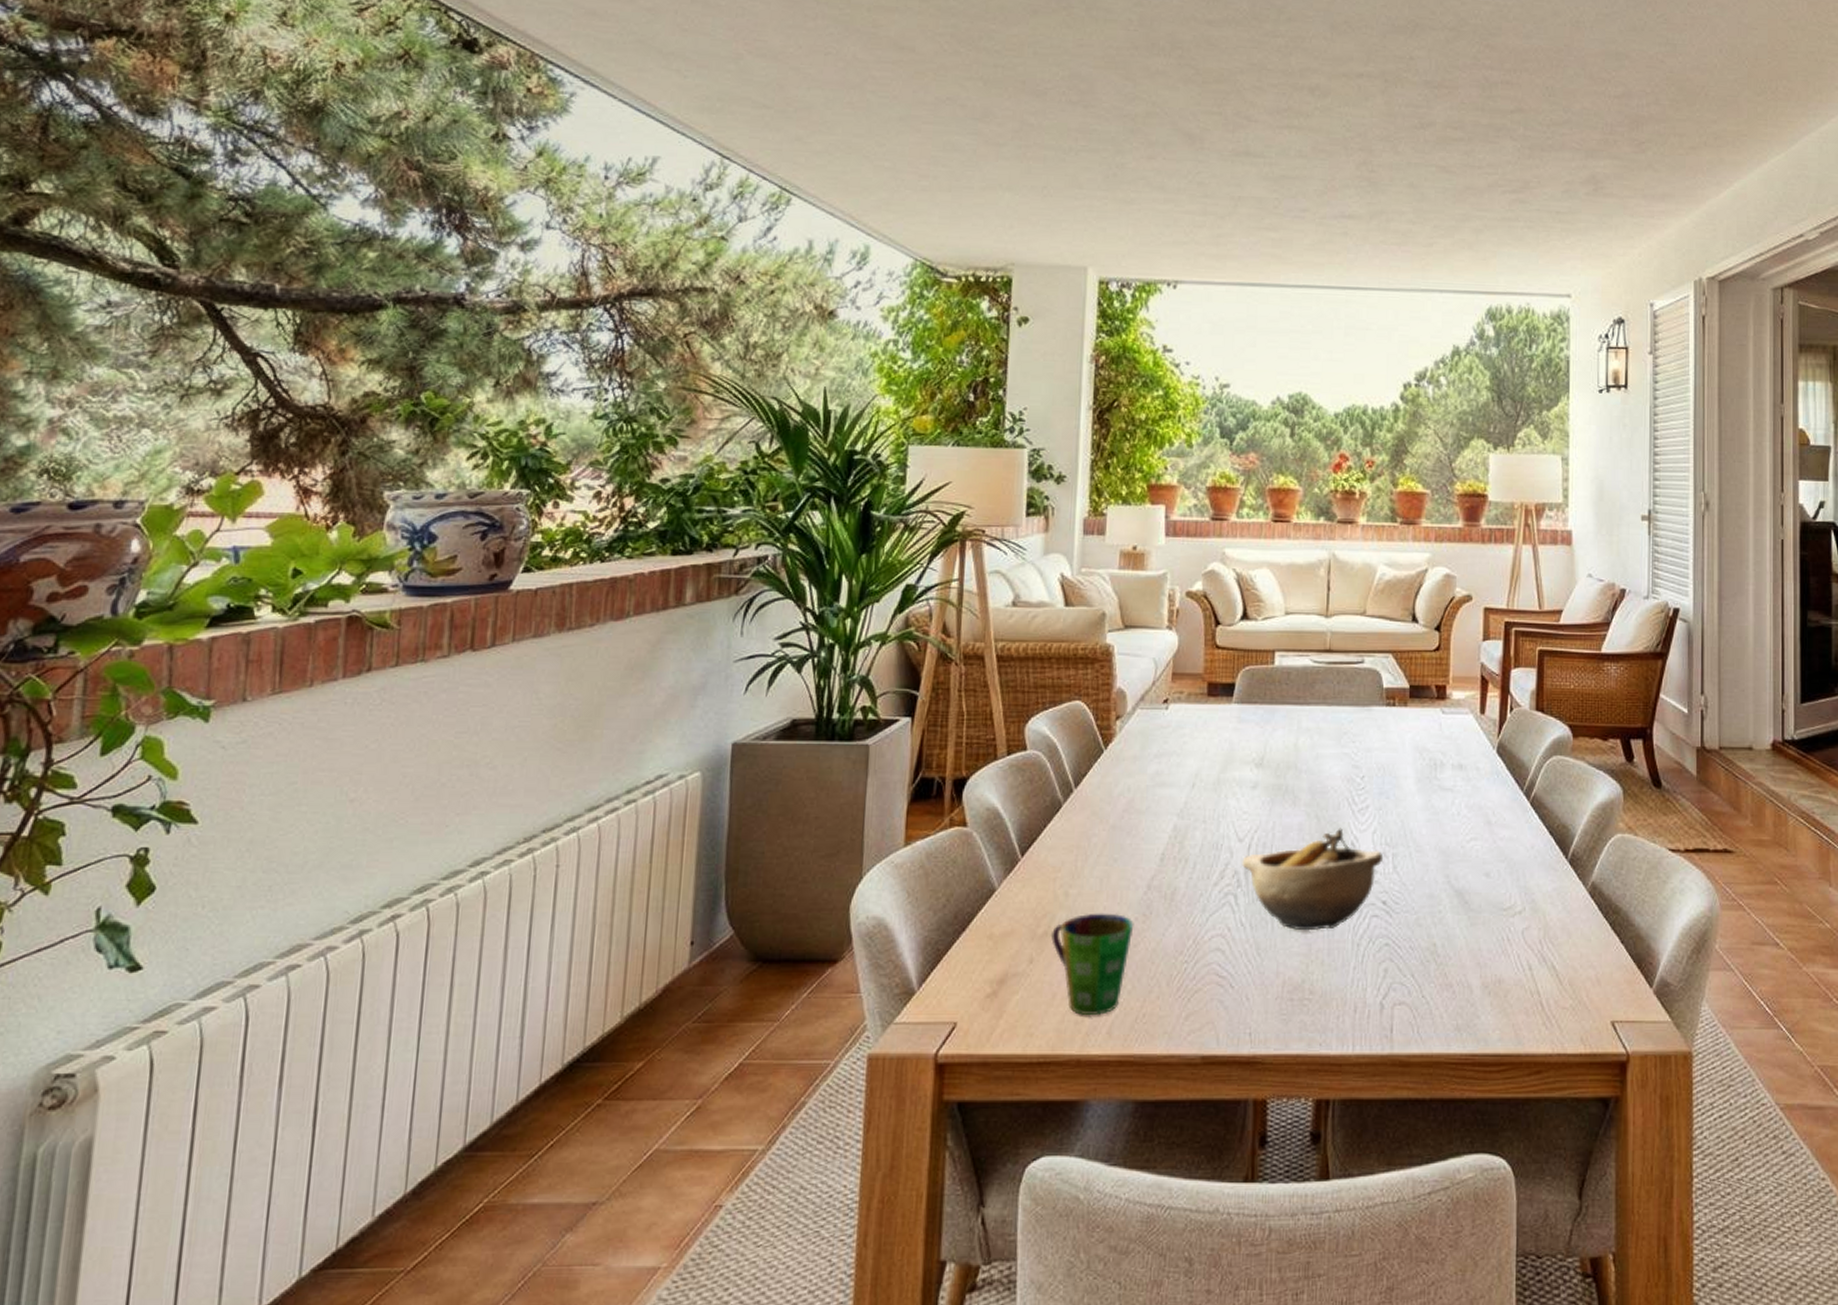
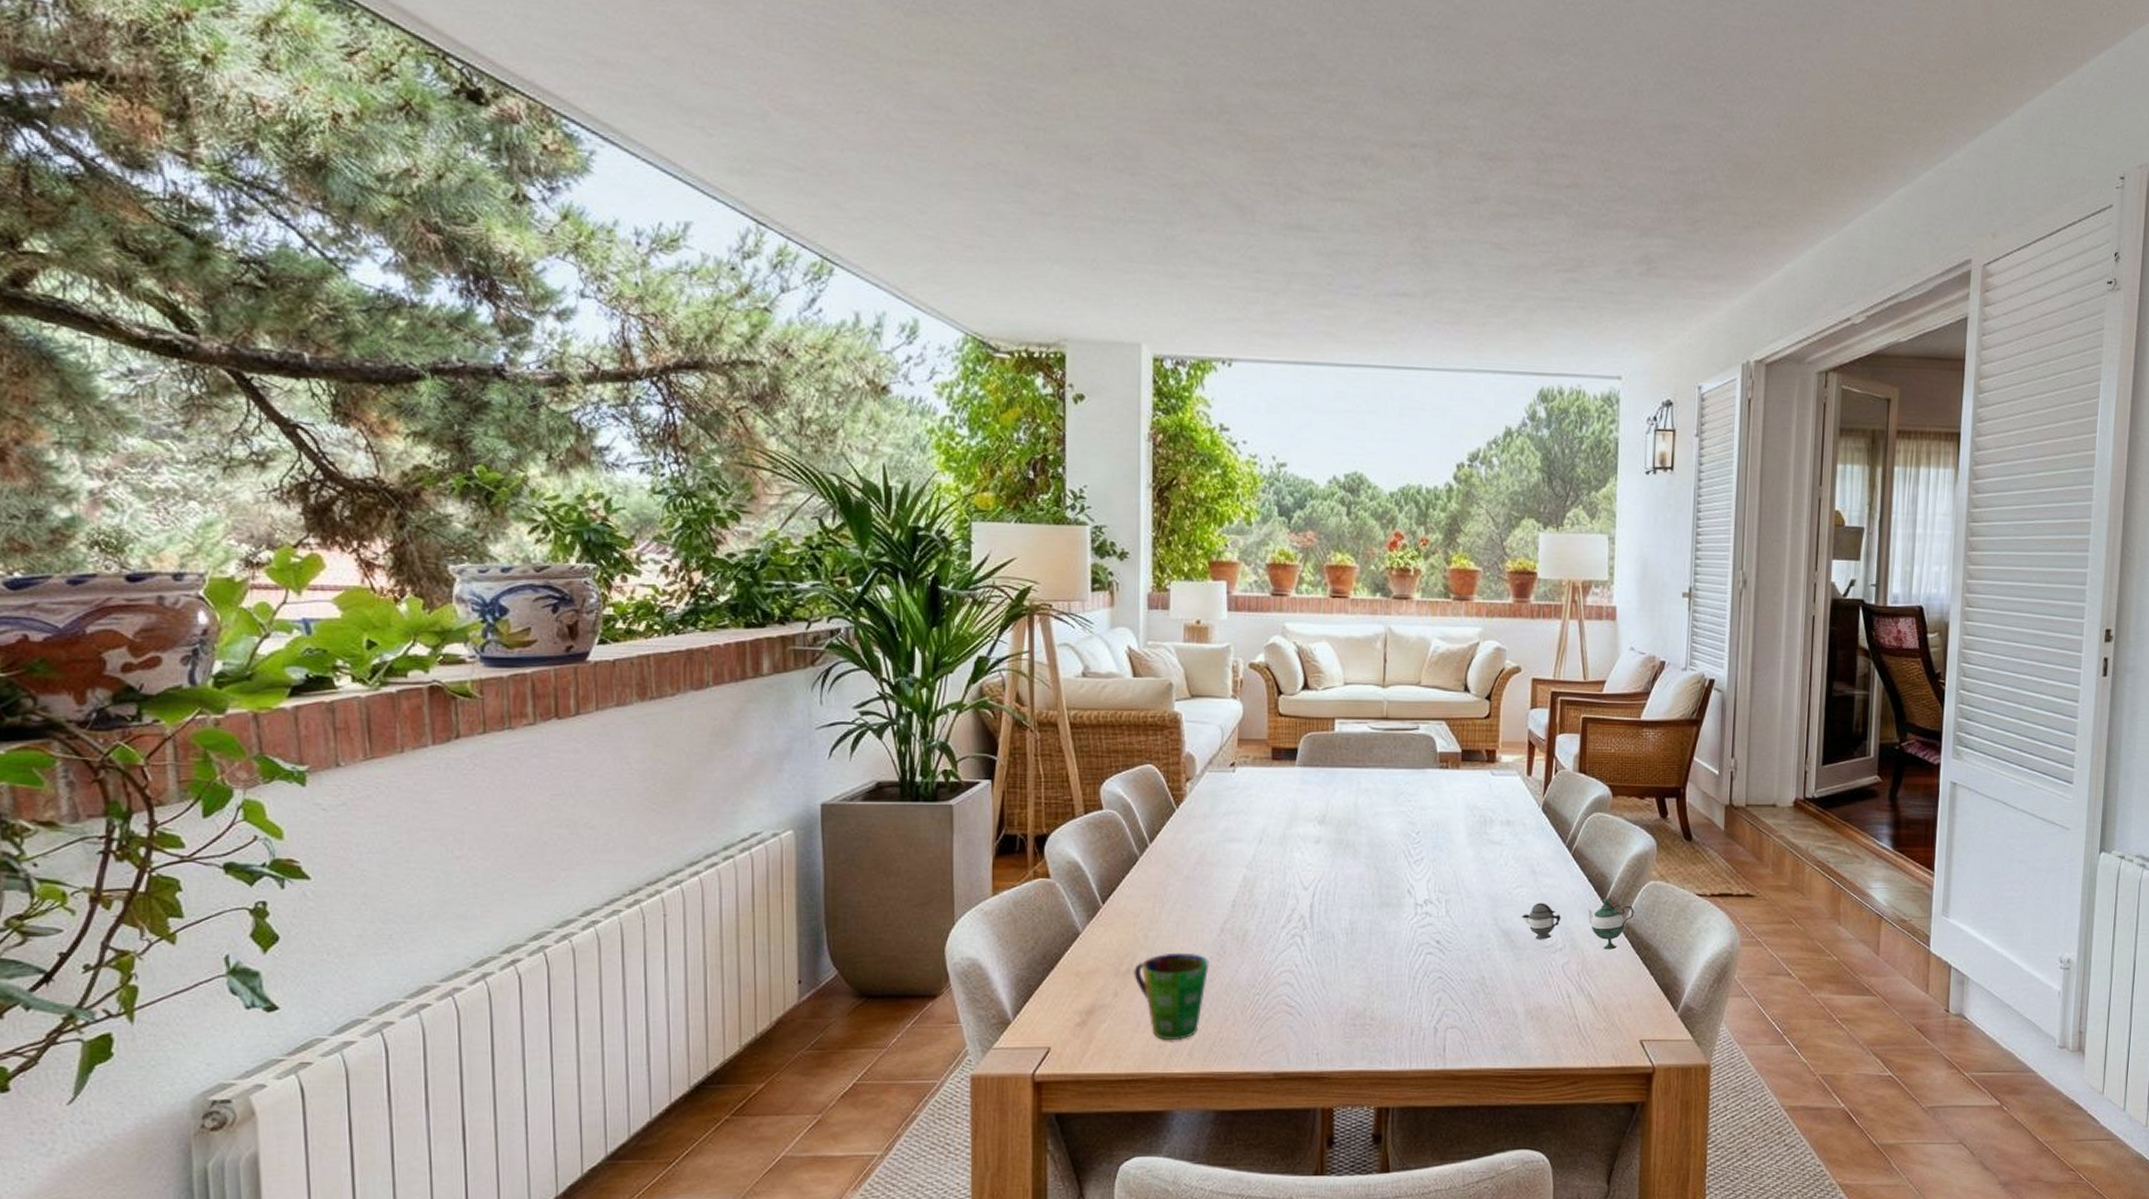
bowl: present [1242,828,1384,931] -> none [1307,877,1437,967]
teapot: none [1475,853,1601,913] -> present [1521,898,1634,950]

